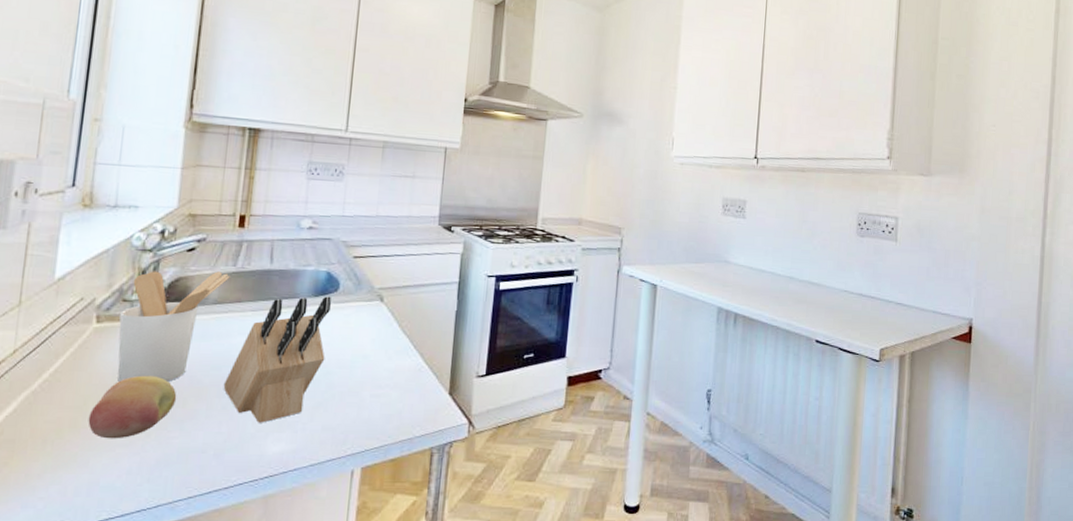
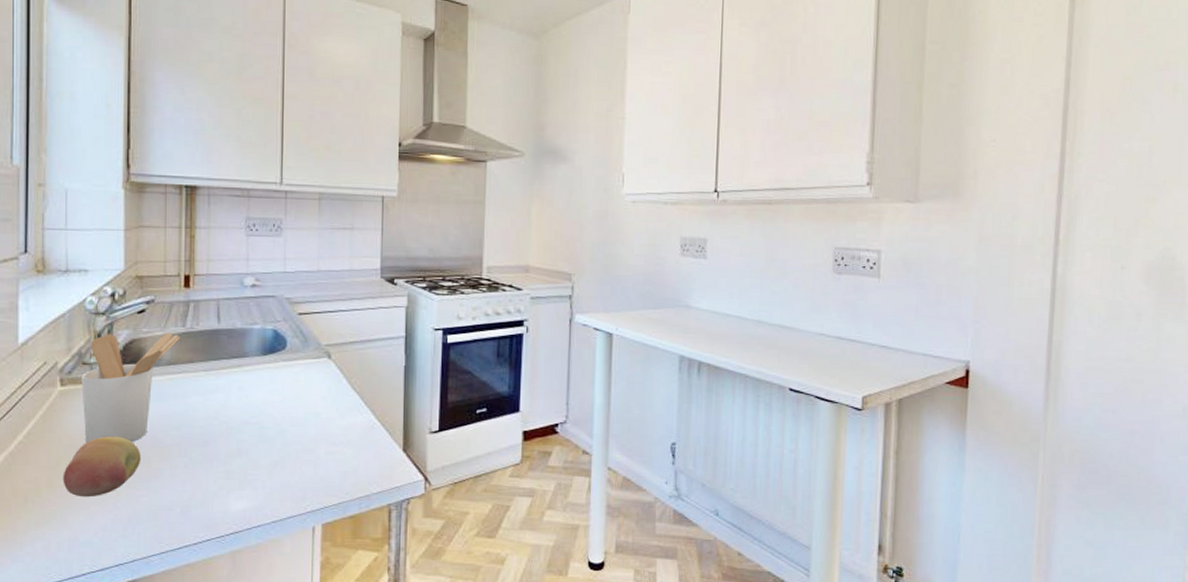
knife block: present [223,296,331,423] -> none [184,354,280,481]

